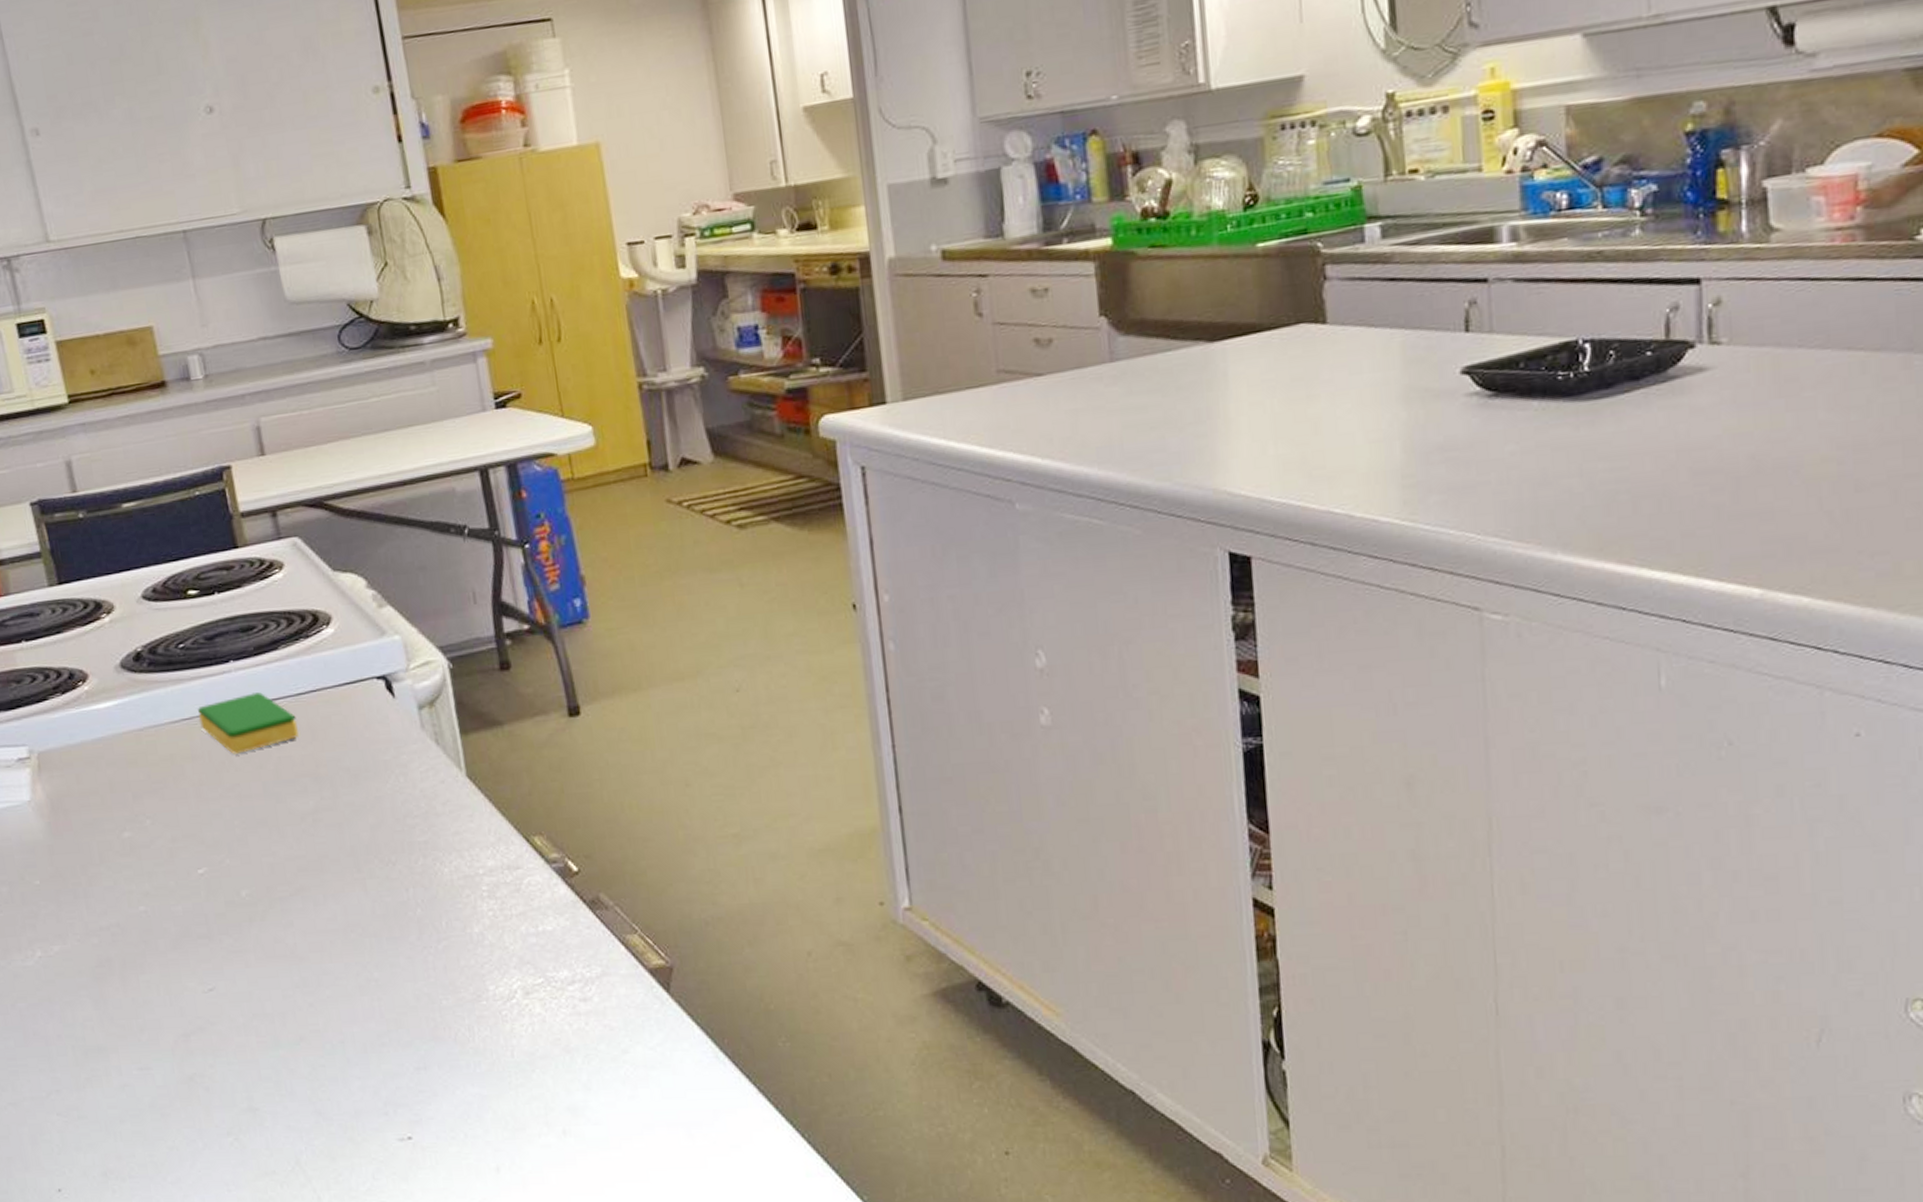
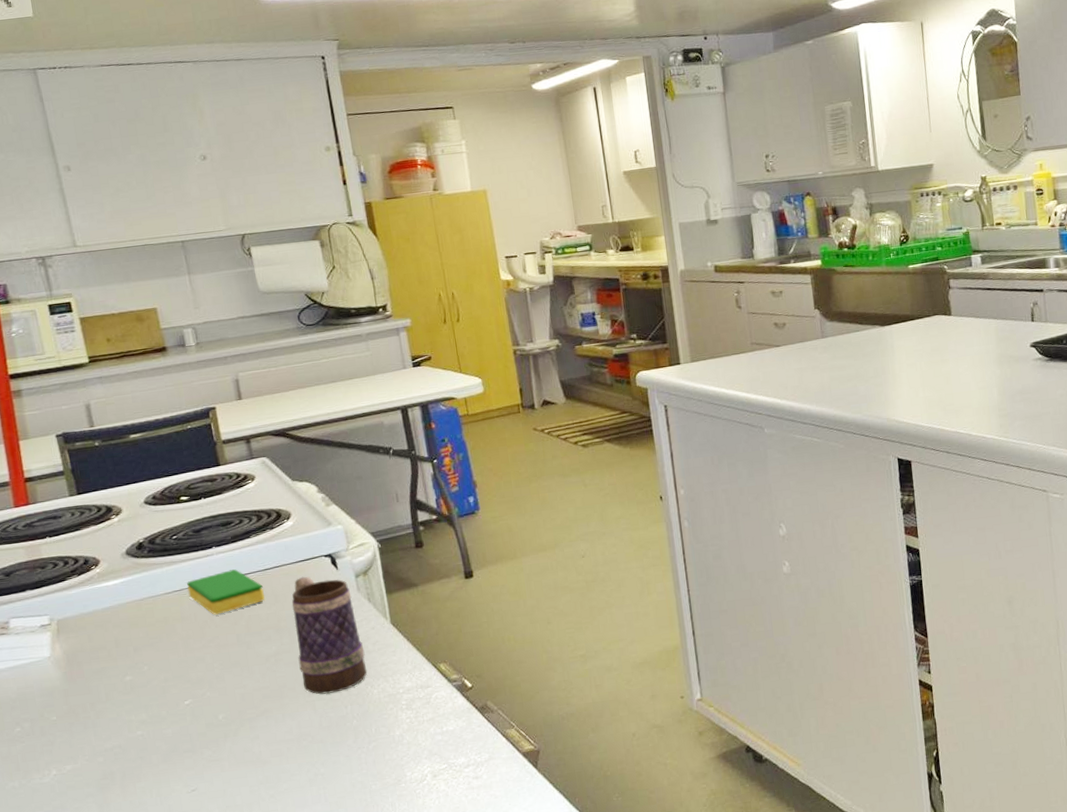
mug: none [333,705,435,871] -> present [291,576,367,695]

